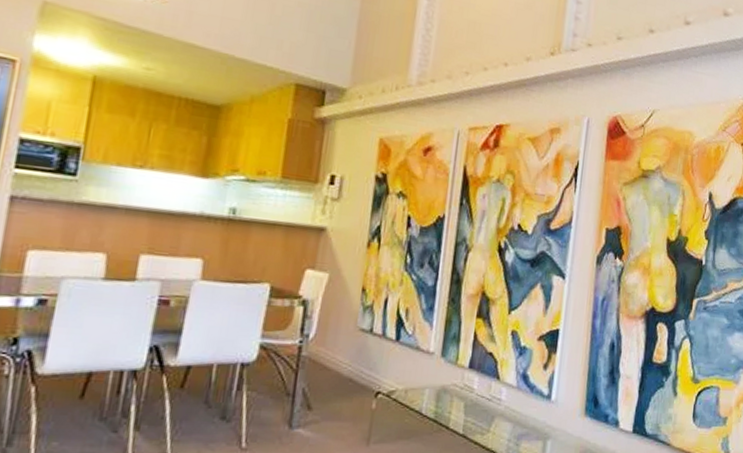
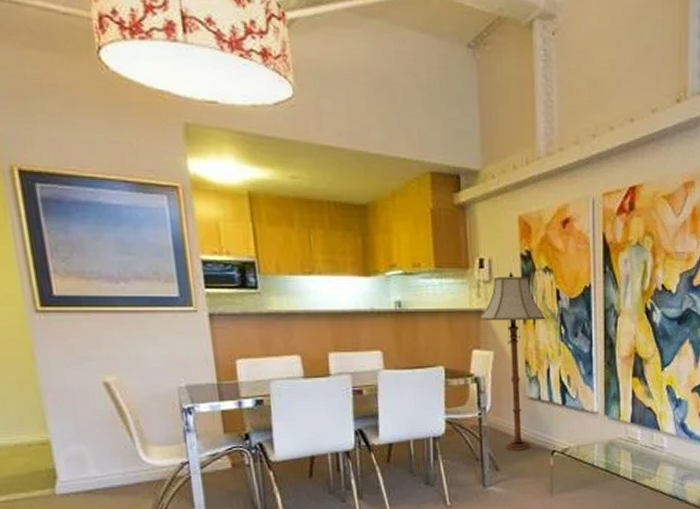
floor lamp: none [319,193,394,389] -> present [479,272,547,451]

